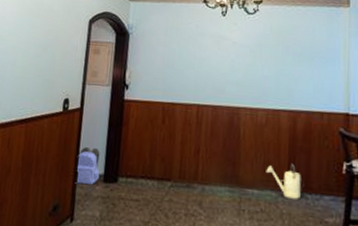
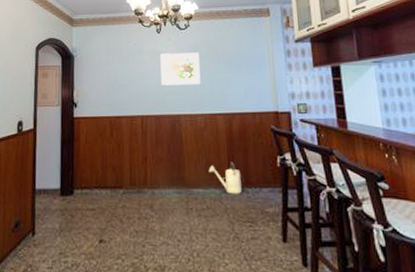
backpack: present [74,147,100,186] -> none [33,165,57,200]
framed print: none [221,38,267,77] -> present [160,53,201,85]

